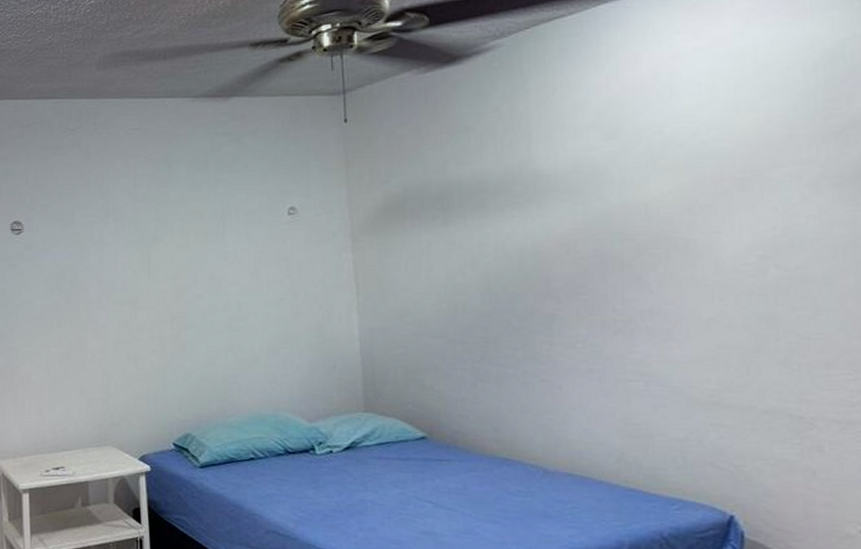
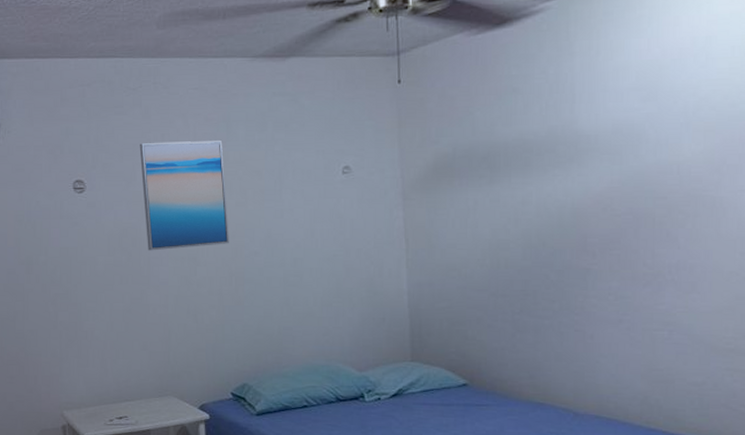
wall art: none [78,181,171,294] -> present [139,141,229,251]

